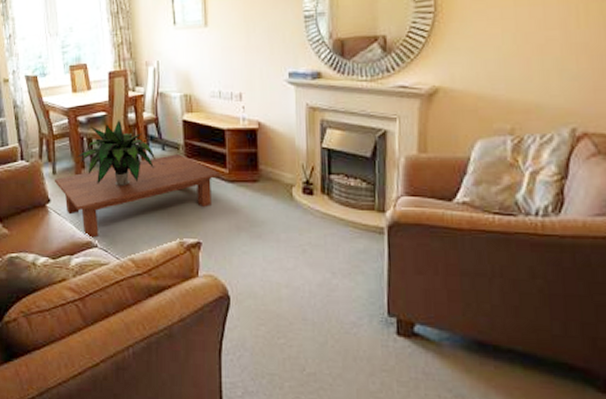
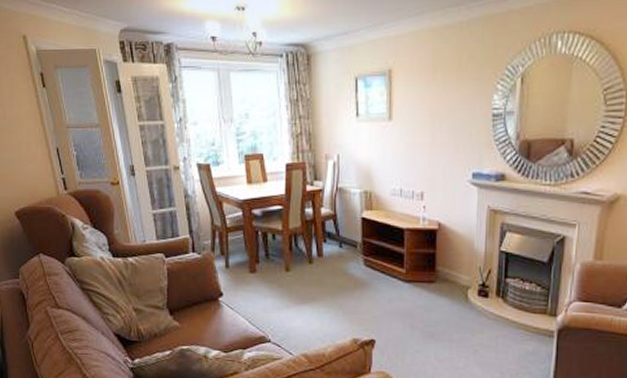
coffee table: present [55,153,221,239] -> none [228,251,398,334]
potted plant: present [76,120,157,186] -> none [250,215,333,282]

